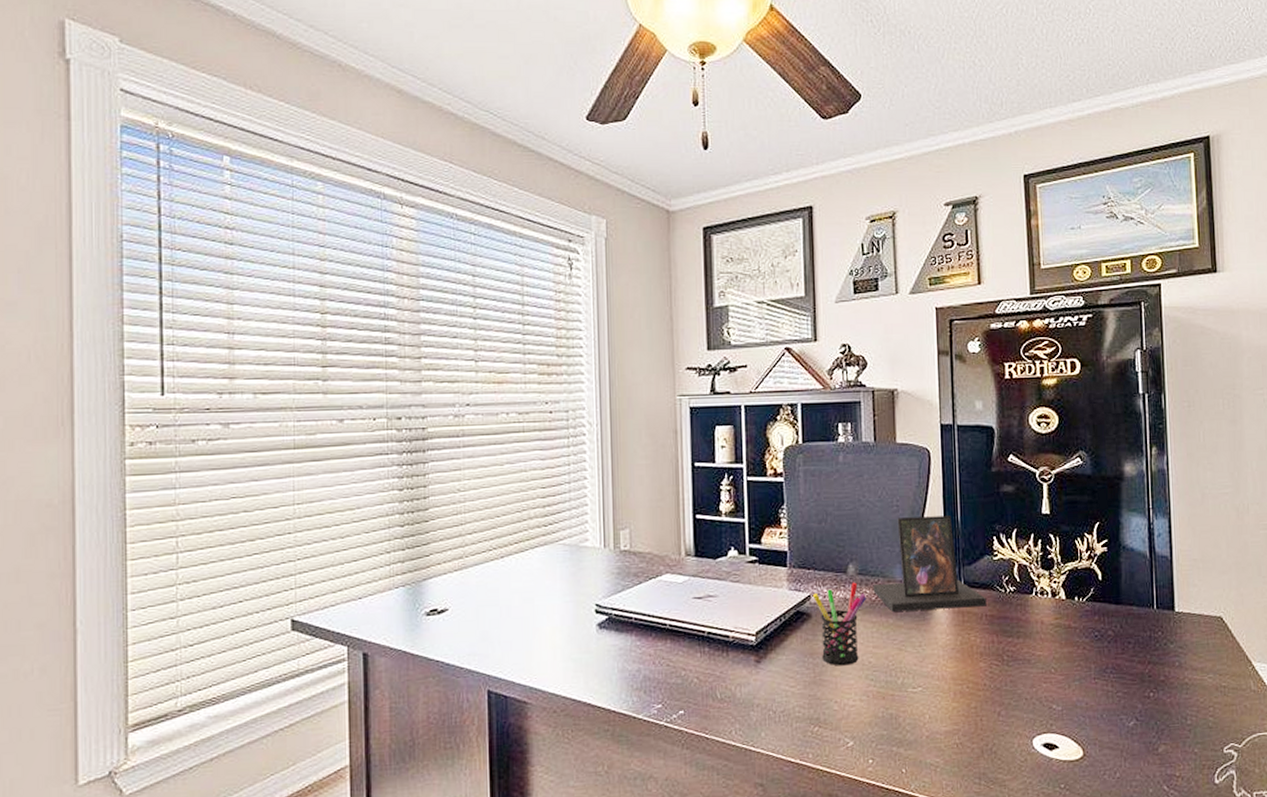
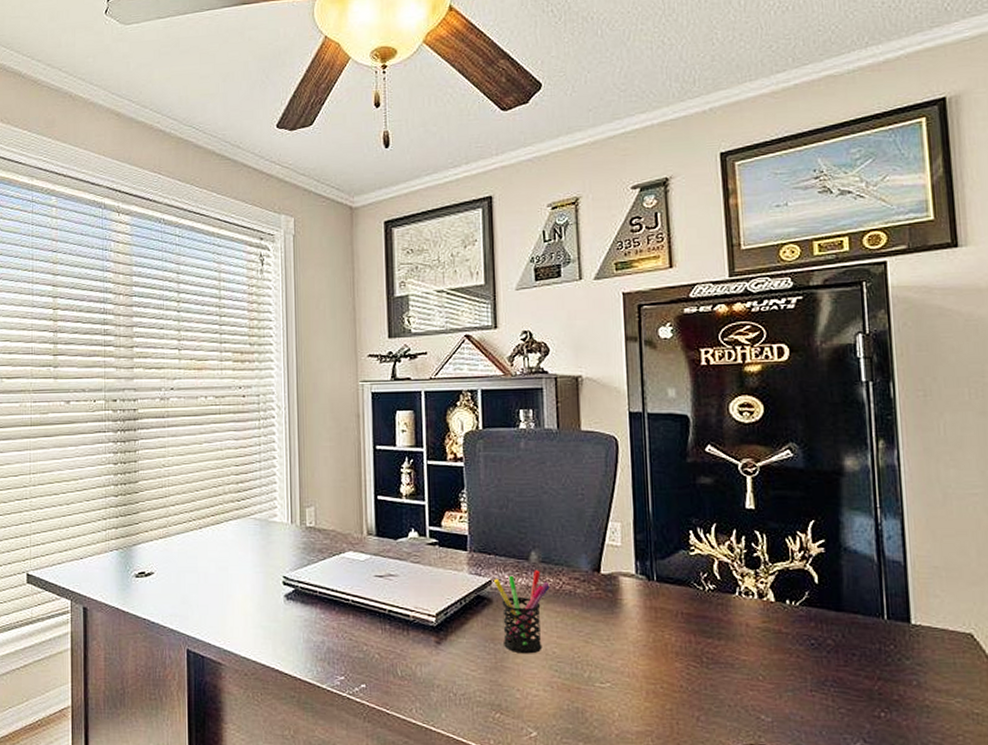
photo frame: present [873,515,987,612] -> none [556,506,683,604]

